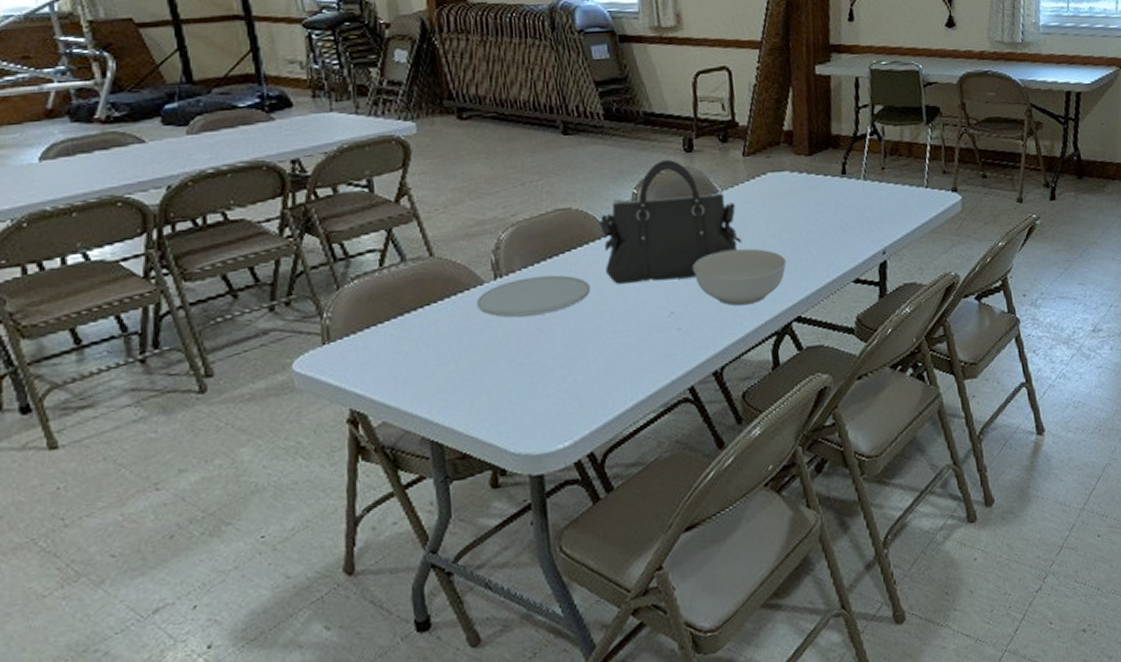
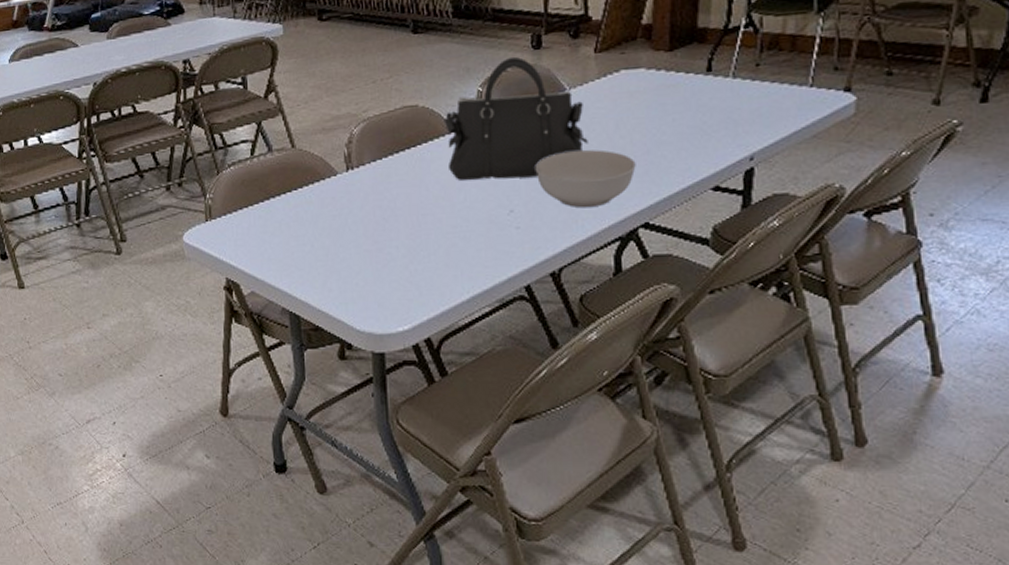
plate: present [476,275,590,318] -> none [330,169,433,207]

